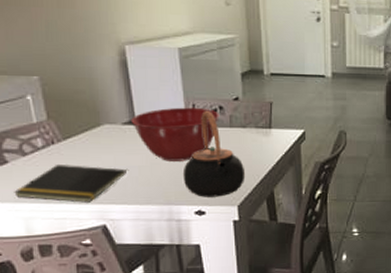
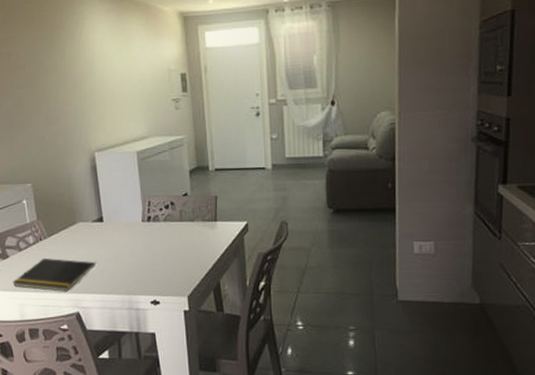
mixing bowl: present [130,107,220,161] -> none [99,204,171,254]
teapot: present [182,110,246,197] -> none [140,206,194,288]

